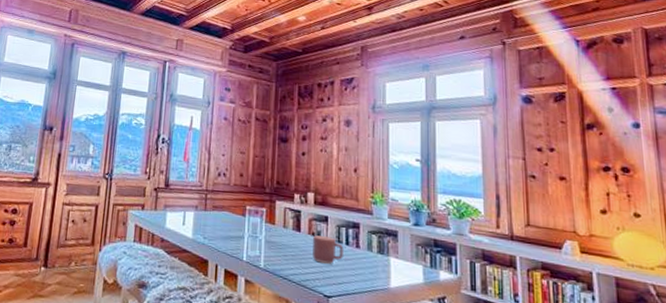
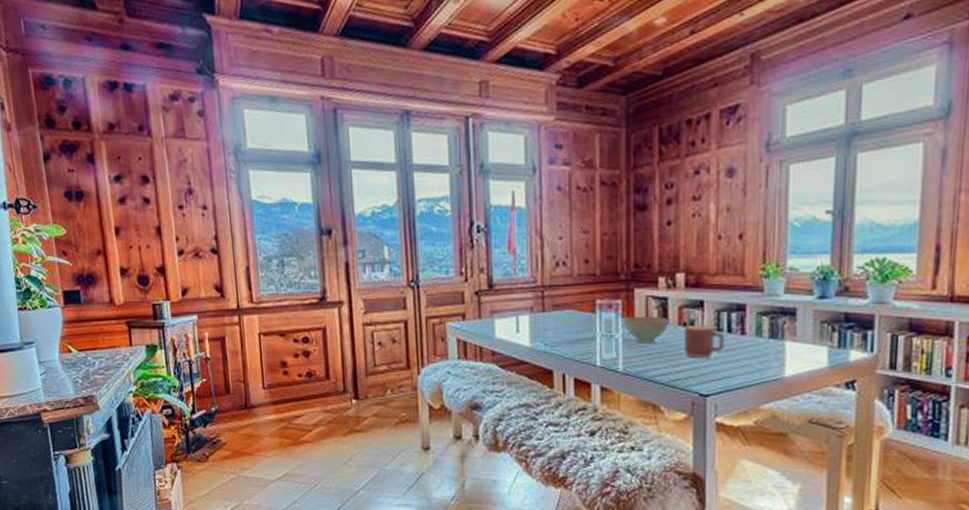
bowl: none [266,223,302,247] -> present [623,316,670,344]

